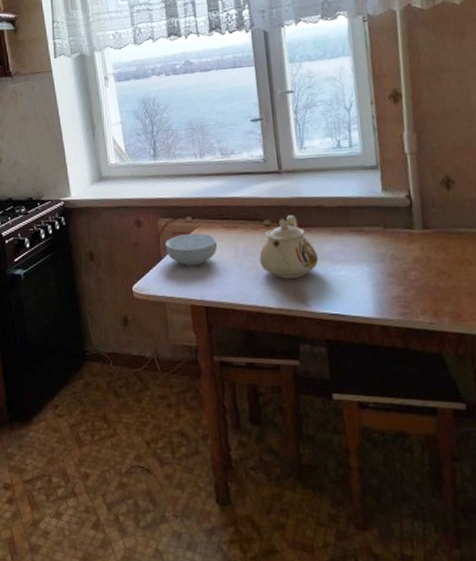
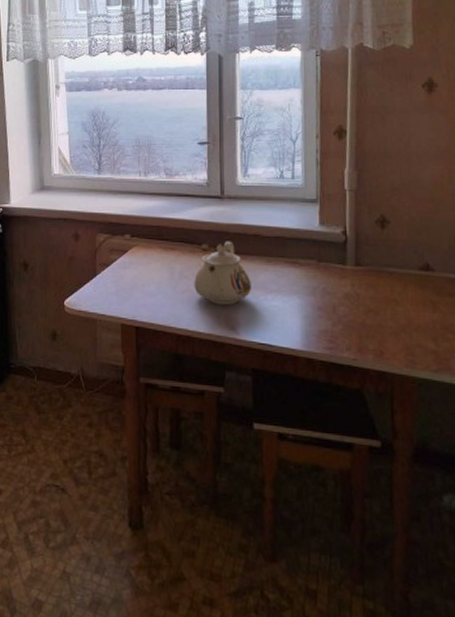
cereal bowl: present [165,233,218,266] -> none [102,251,154,285]

